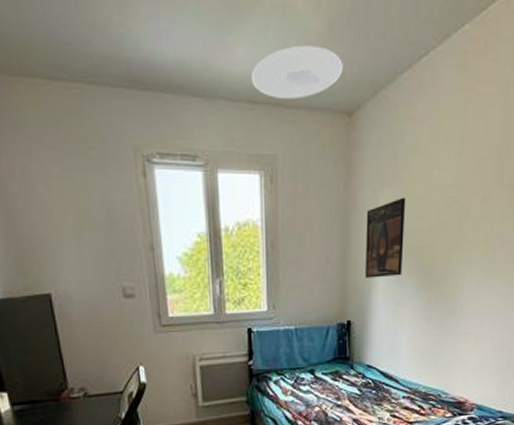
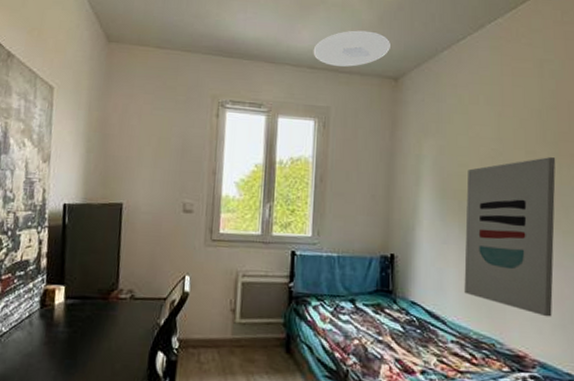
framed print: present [365,197,406,278] -> none [409,146,449,216]
wall art: none [416,202,511,365] -> present [464,157,556,317]

